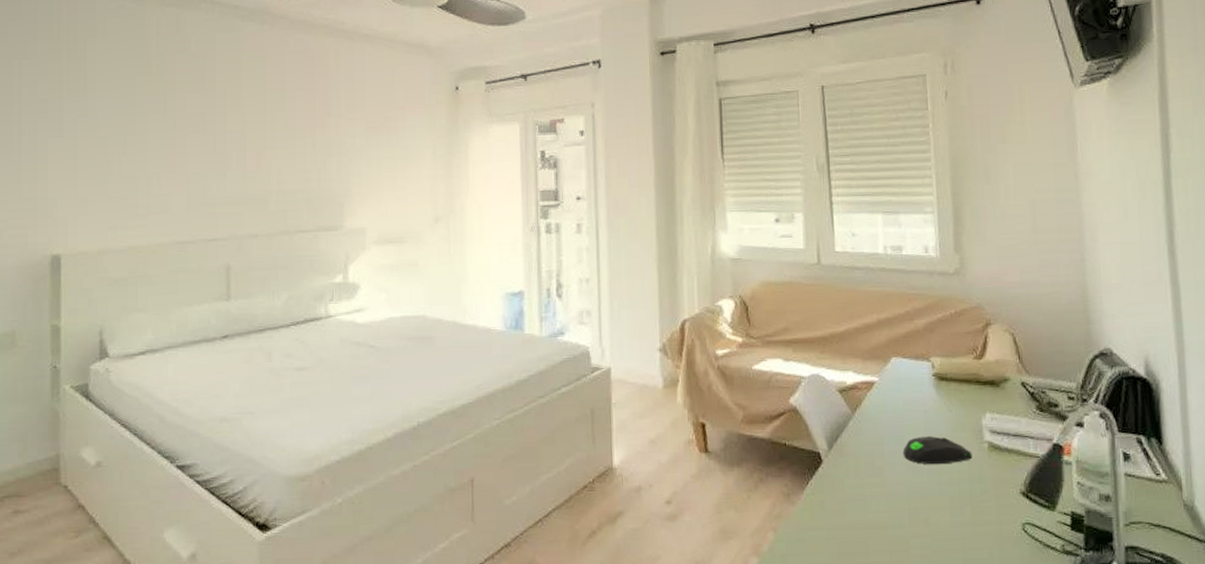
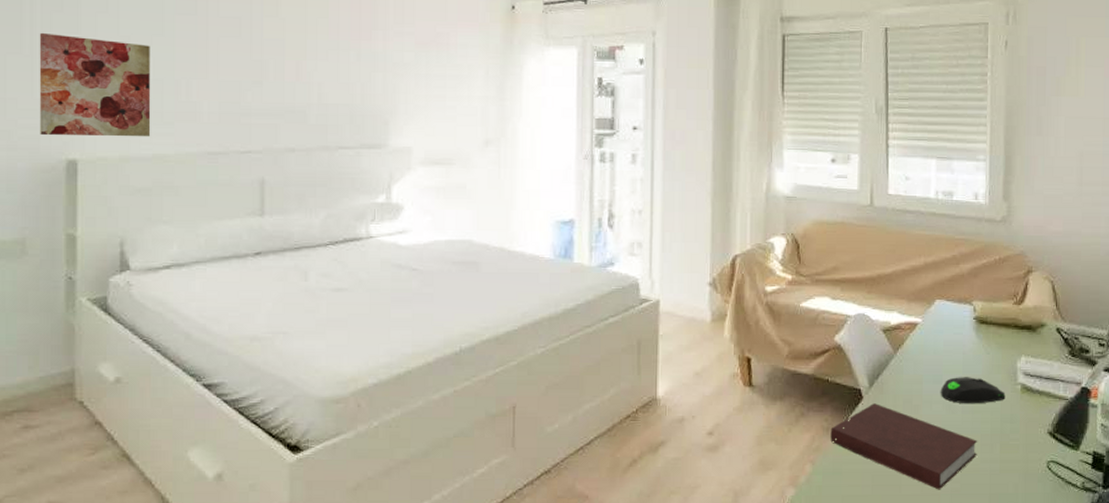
wall art: none [26,138,126,233] -> present [39,32,151,137]
notebook: none [791,467,947,556] -> present [830,403,978,490]

